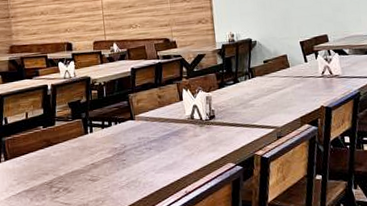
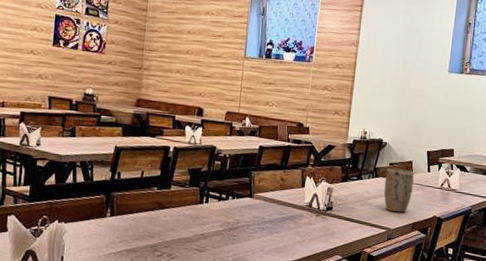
plant pot: none [261,64,294,110] -> present [383,168,414,213]

